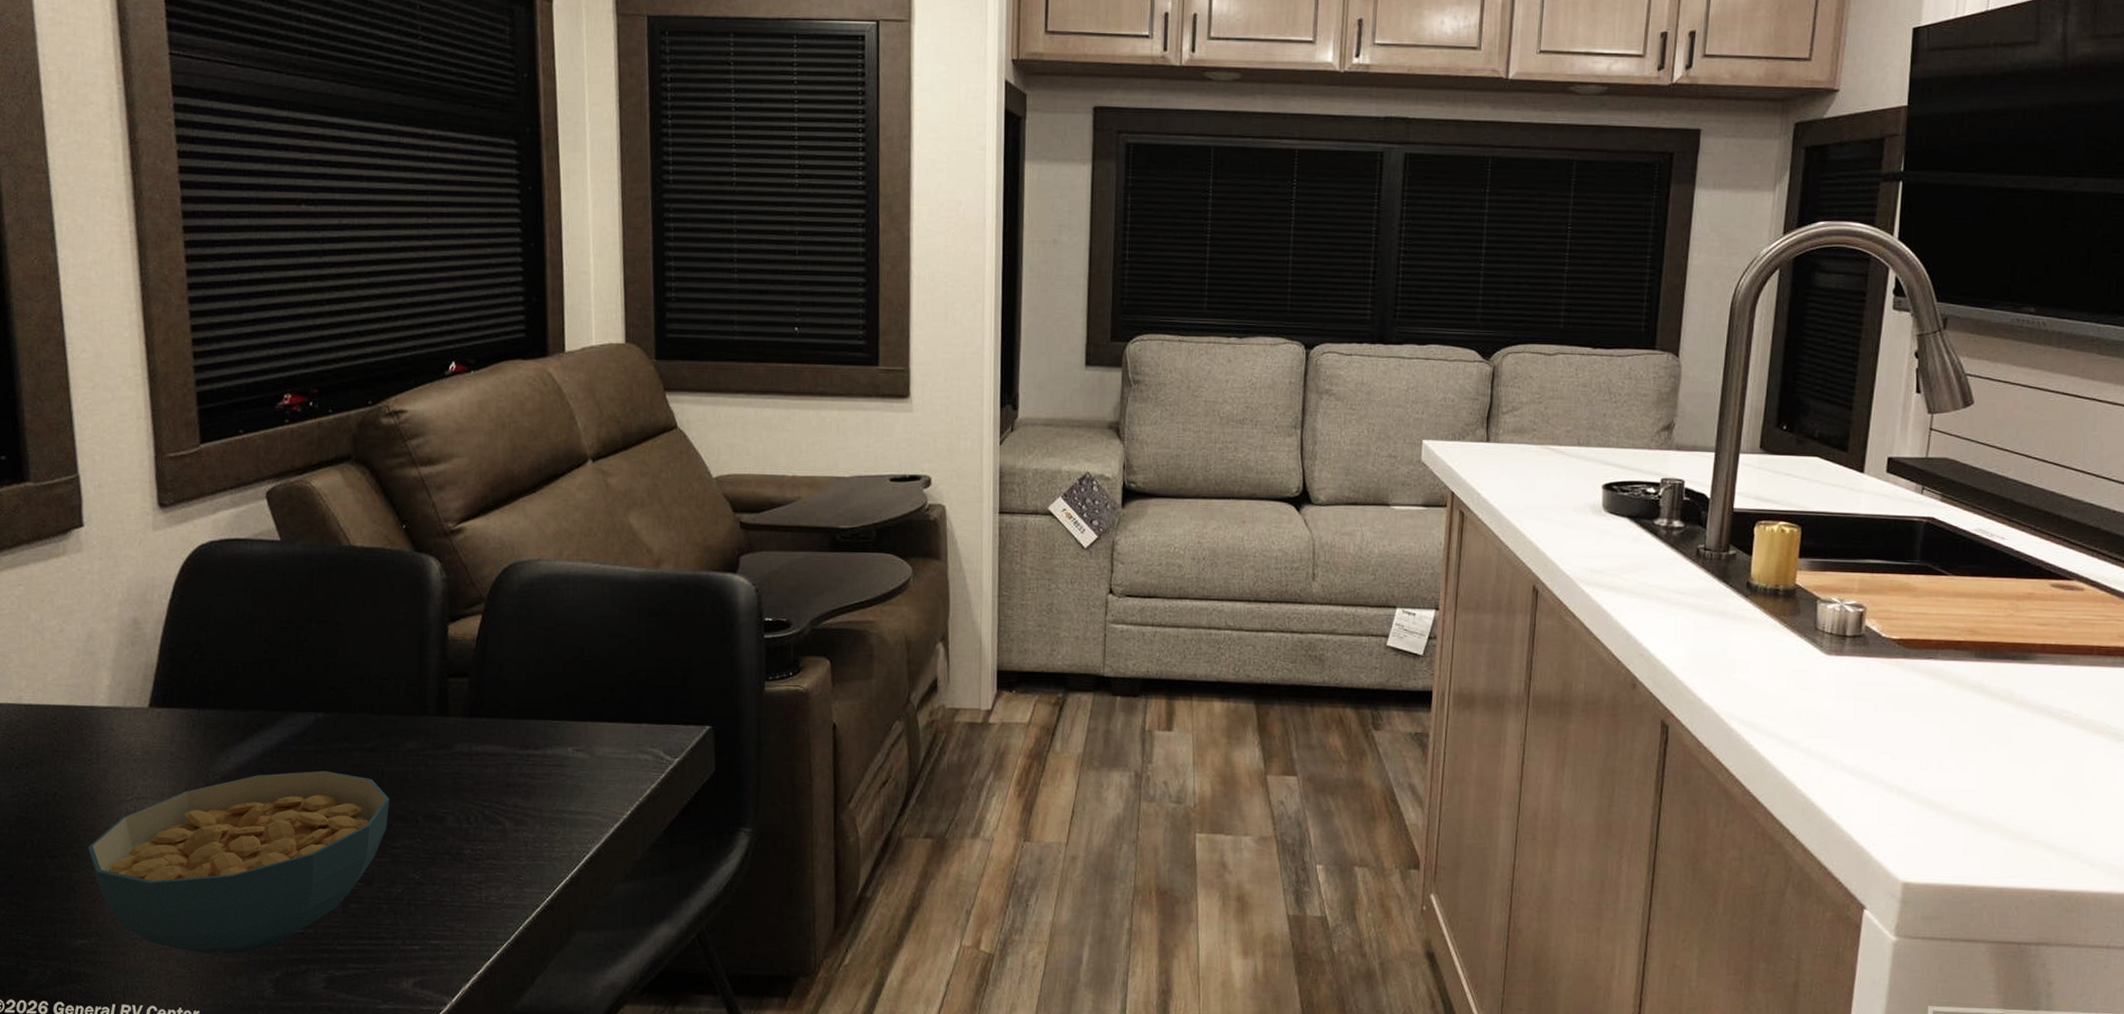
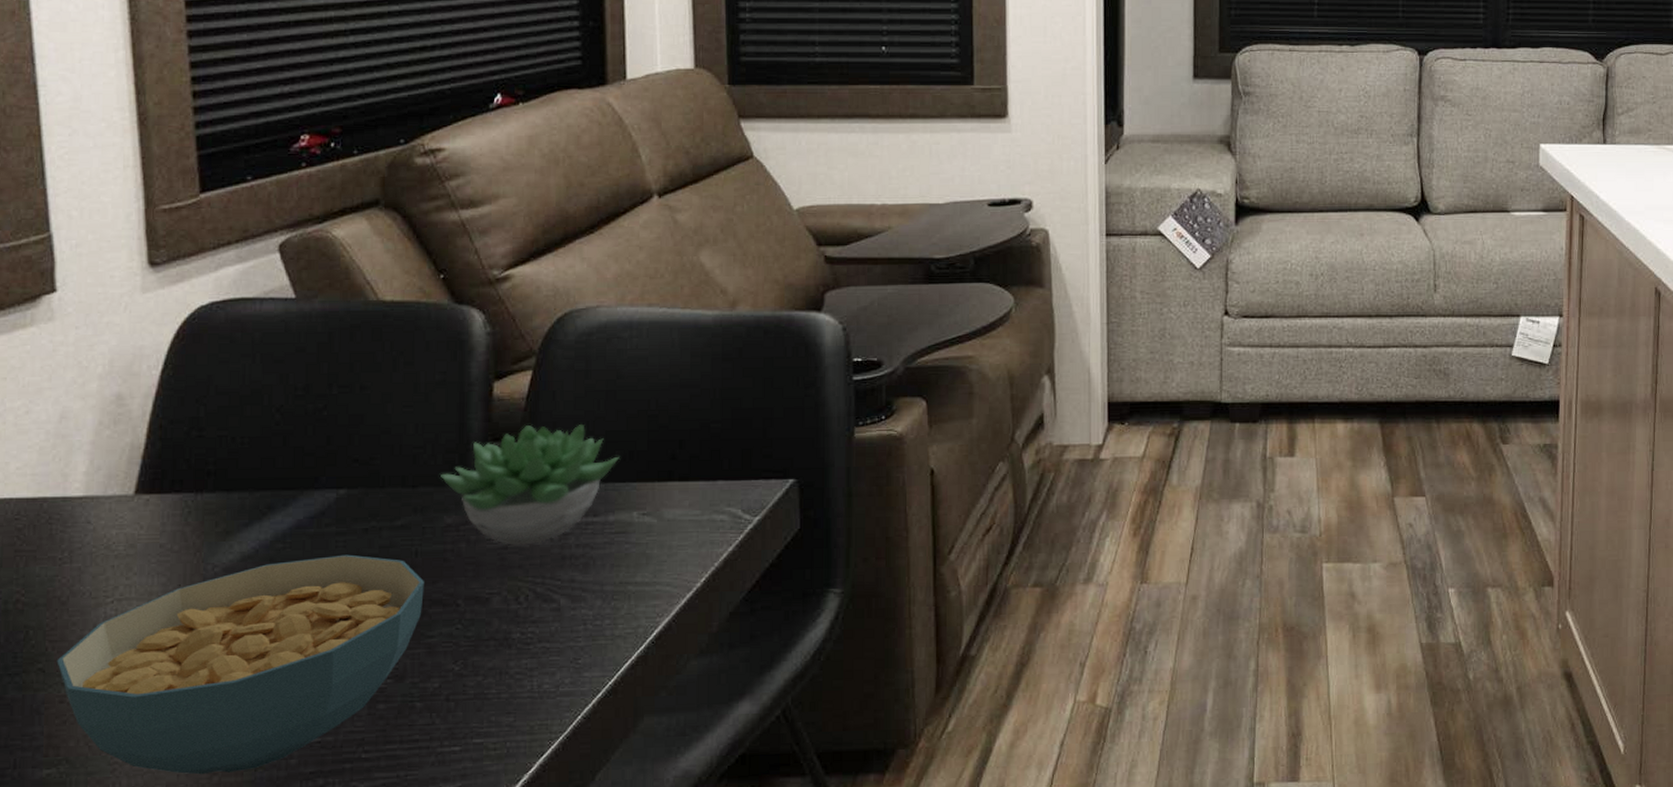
succulent plant: none [403,664,557,772] -> present [441,423,619,545]

